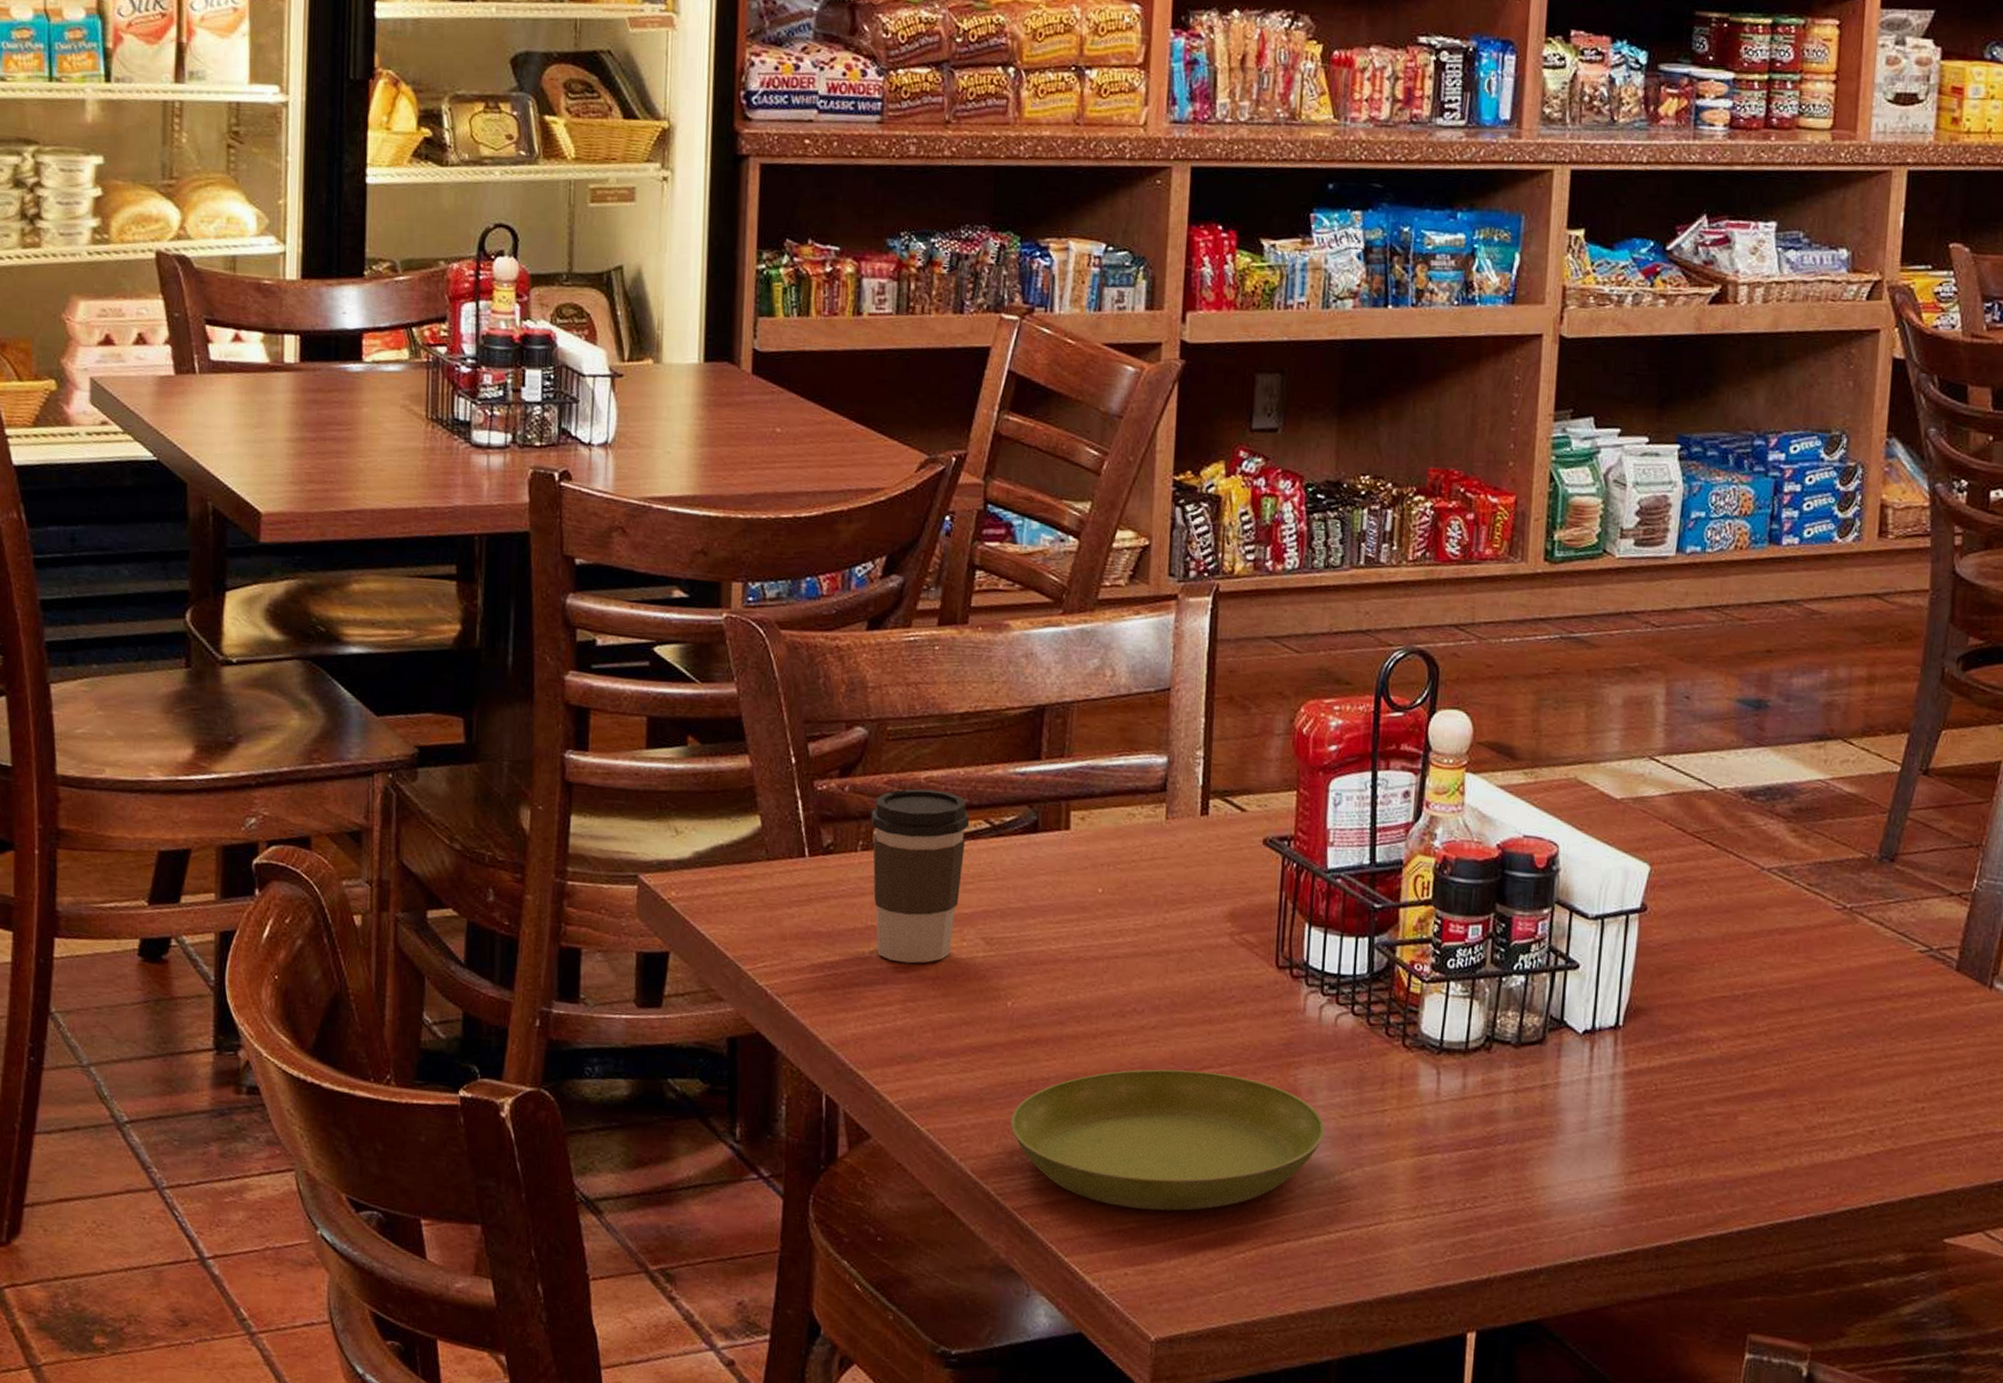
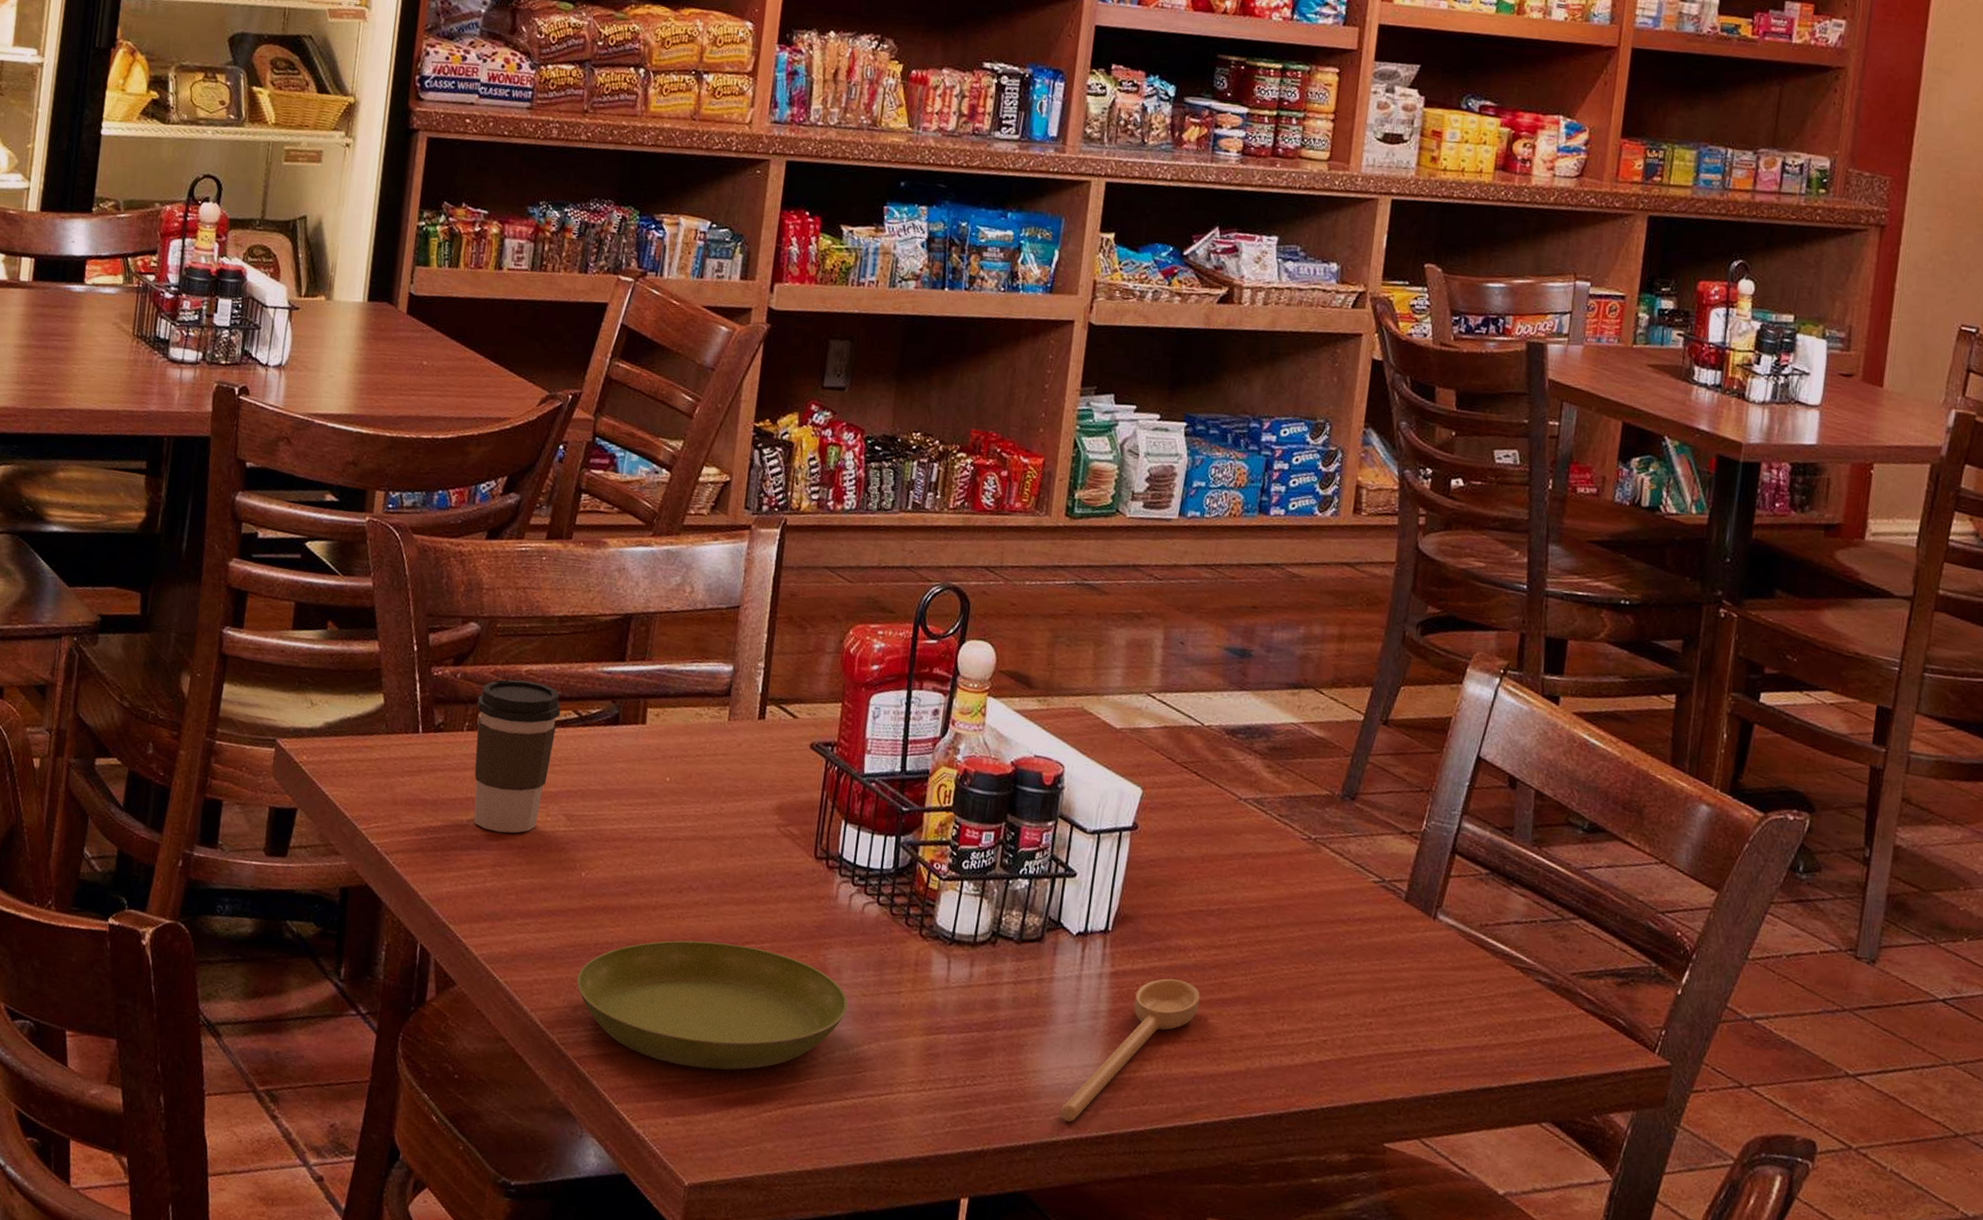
spoon: none [1575,1074,1728,1241] -> present [1060,978,1200,1123]

